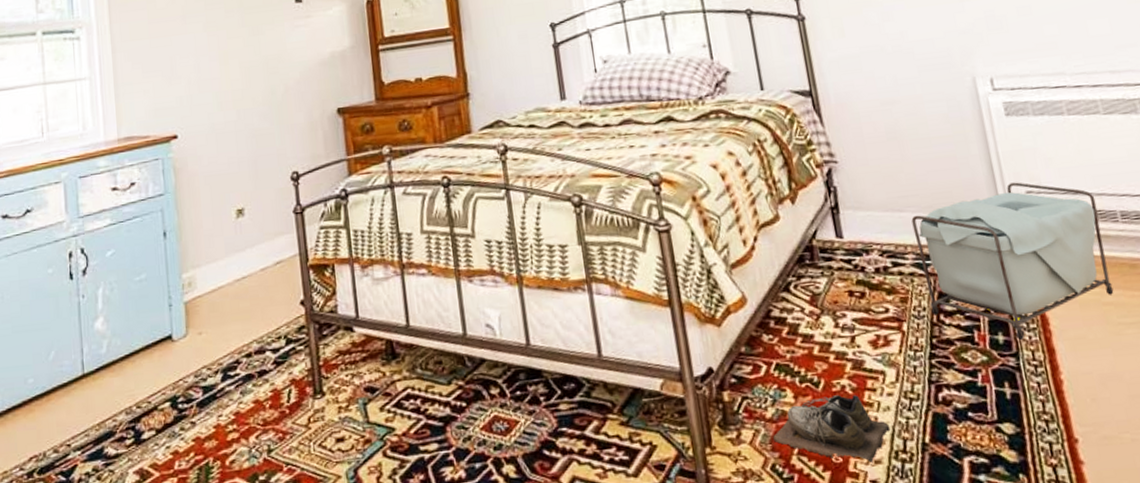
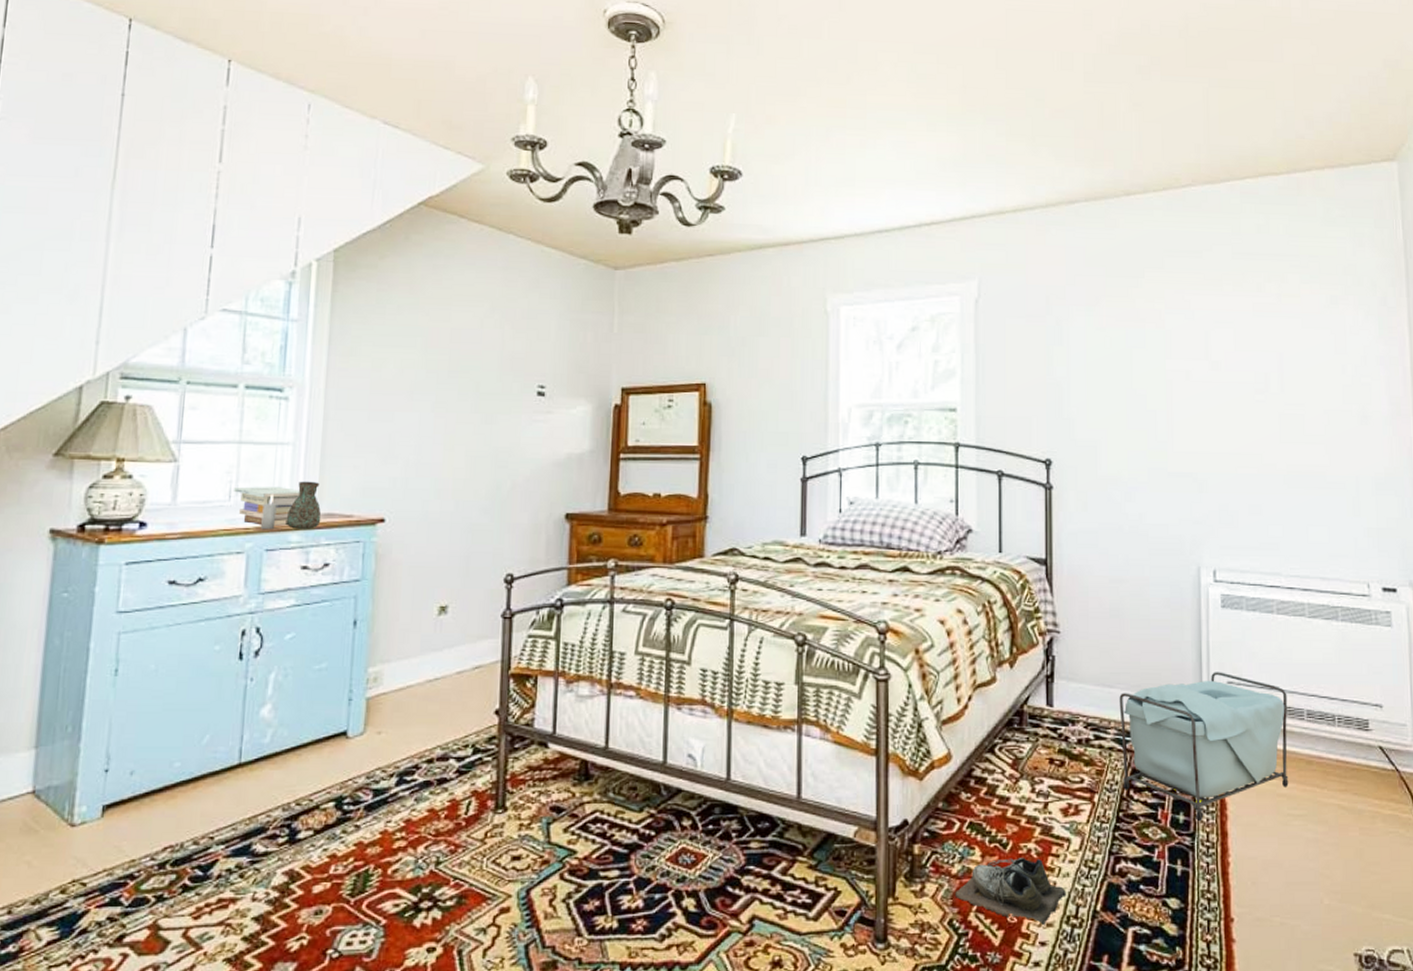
books: none [44,118,101,155] -> present [233,486,299,526]
candle: none [65,126,91,162] -> present [252,494,282,533]
decorative vase: none [92,109,123,156] -> present [285,481,321,530]

